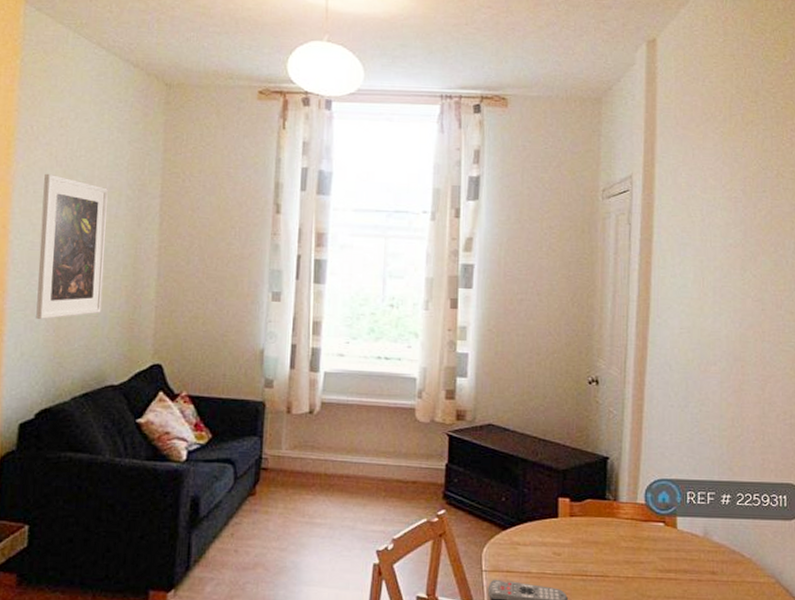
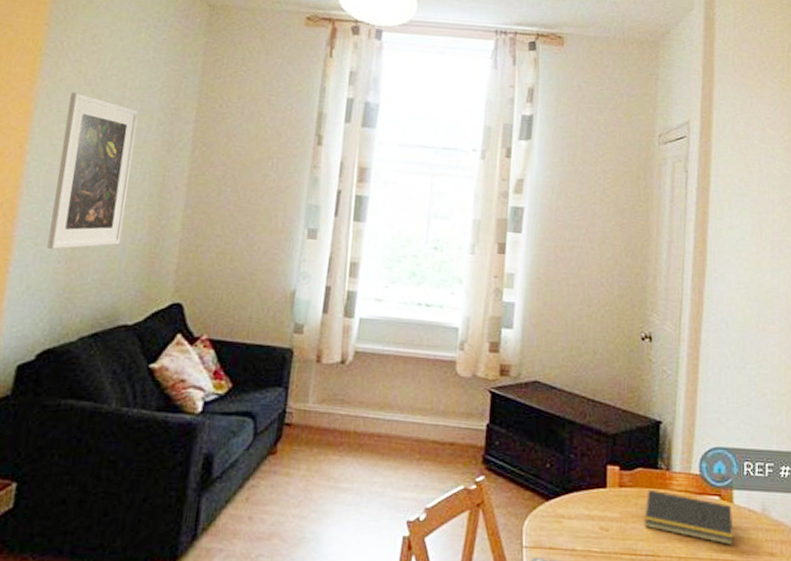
notepad: none [594,517,677,566] -> present [644,489,733,545]

